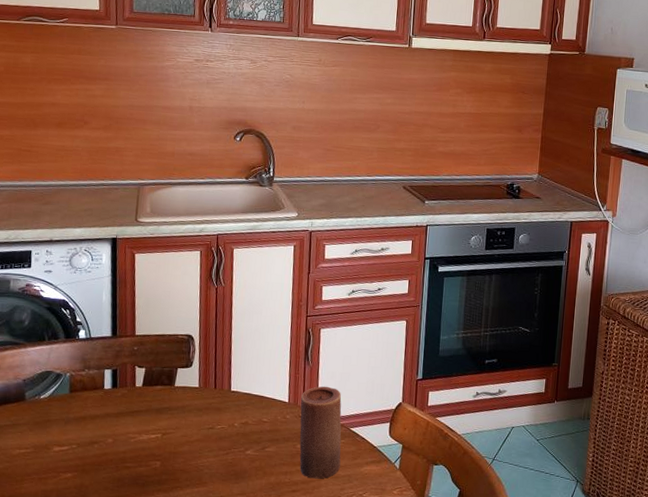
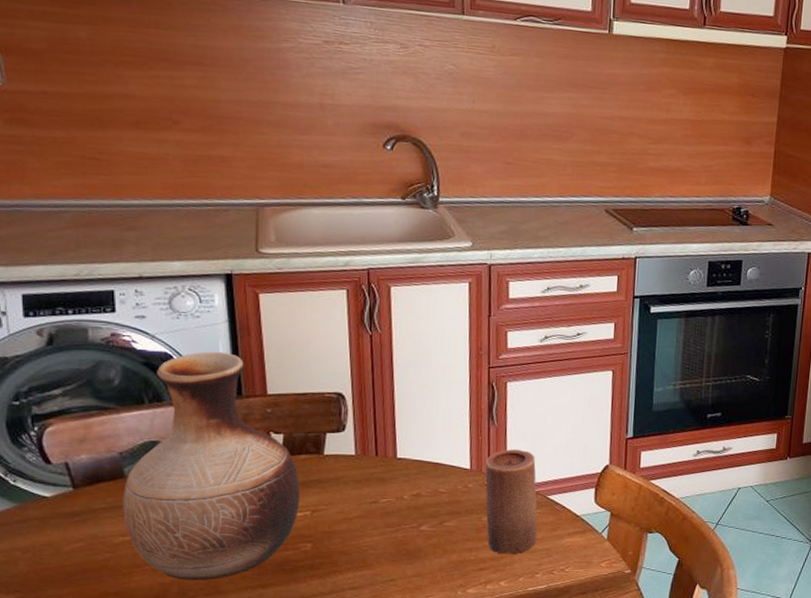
vase: none [21,300,155,490] -> present [122,352,301,581]

